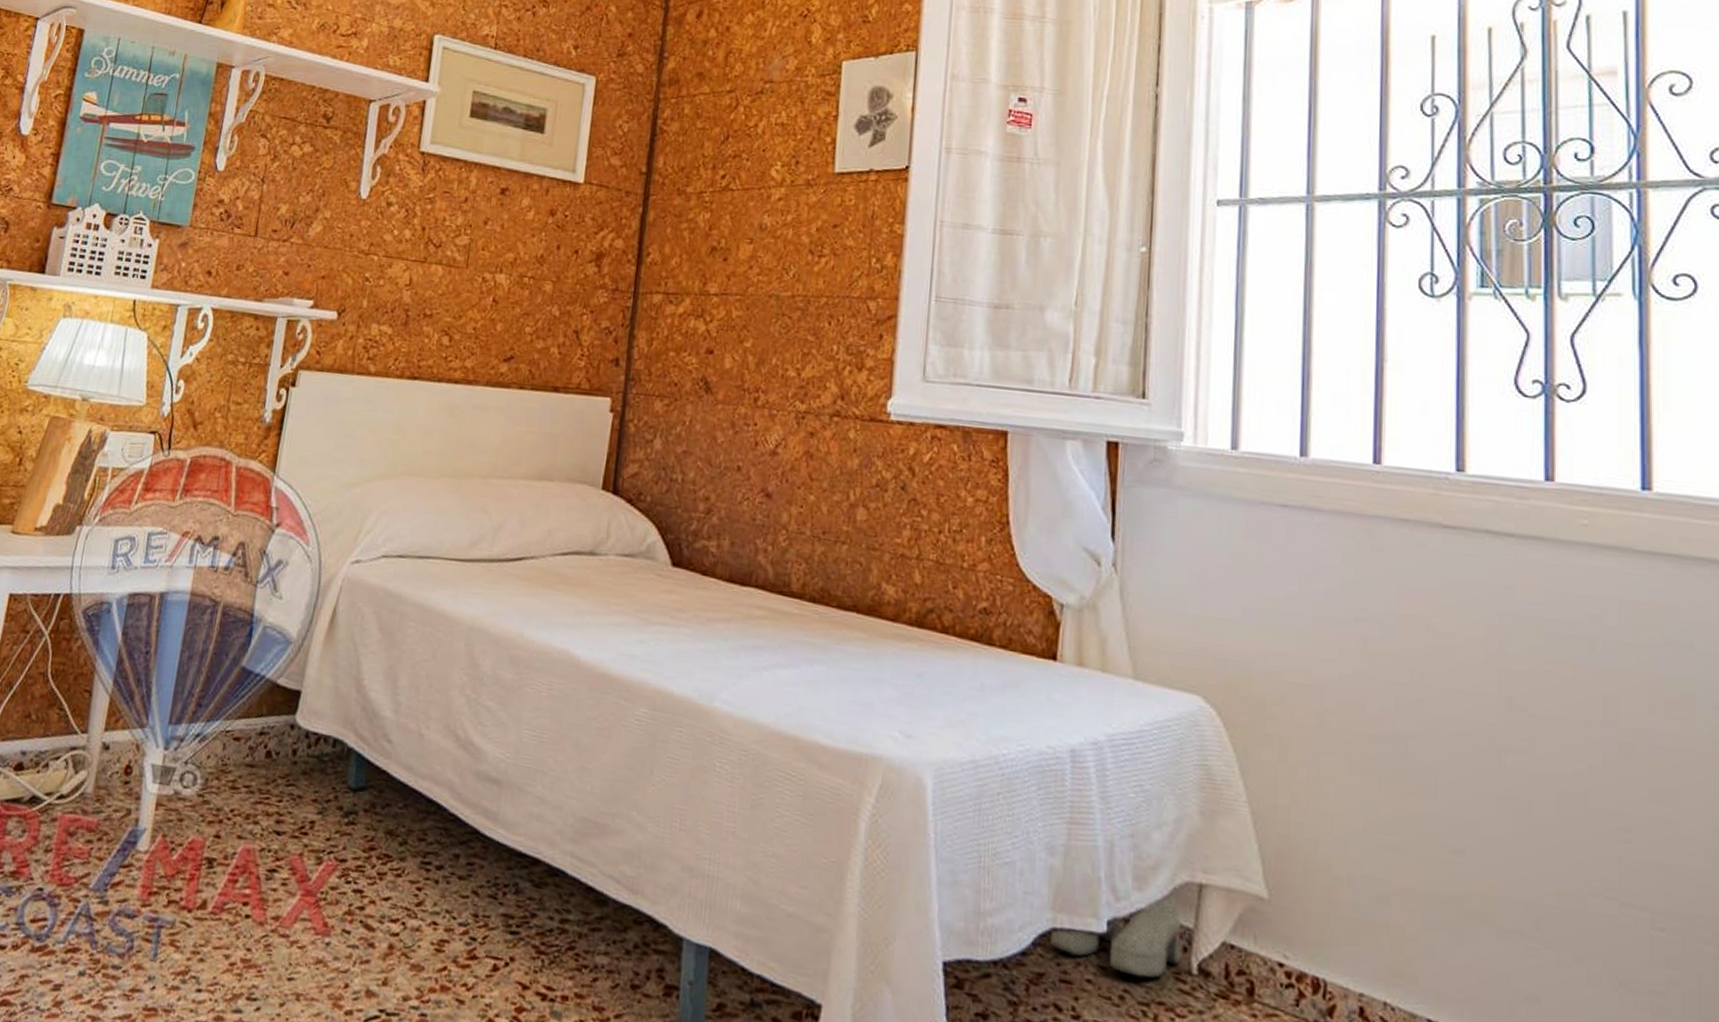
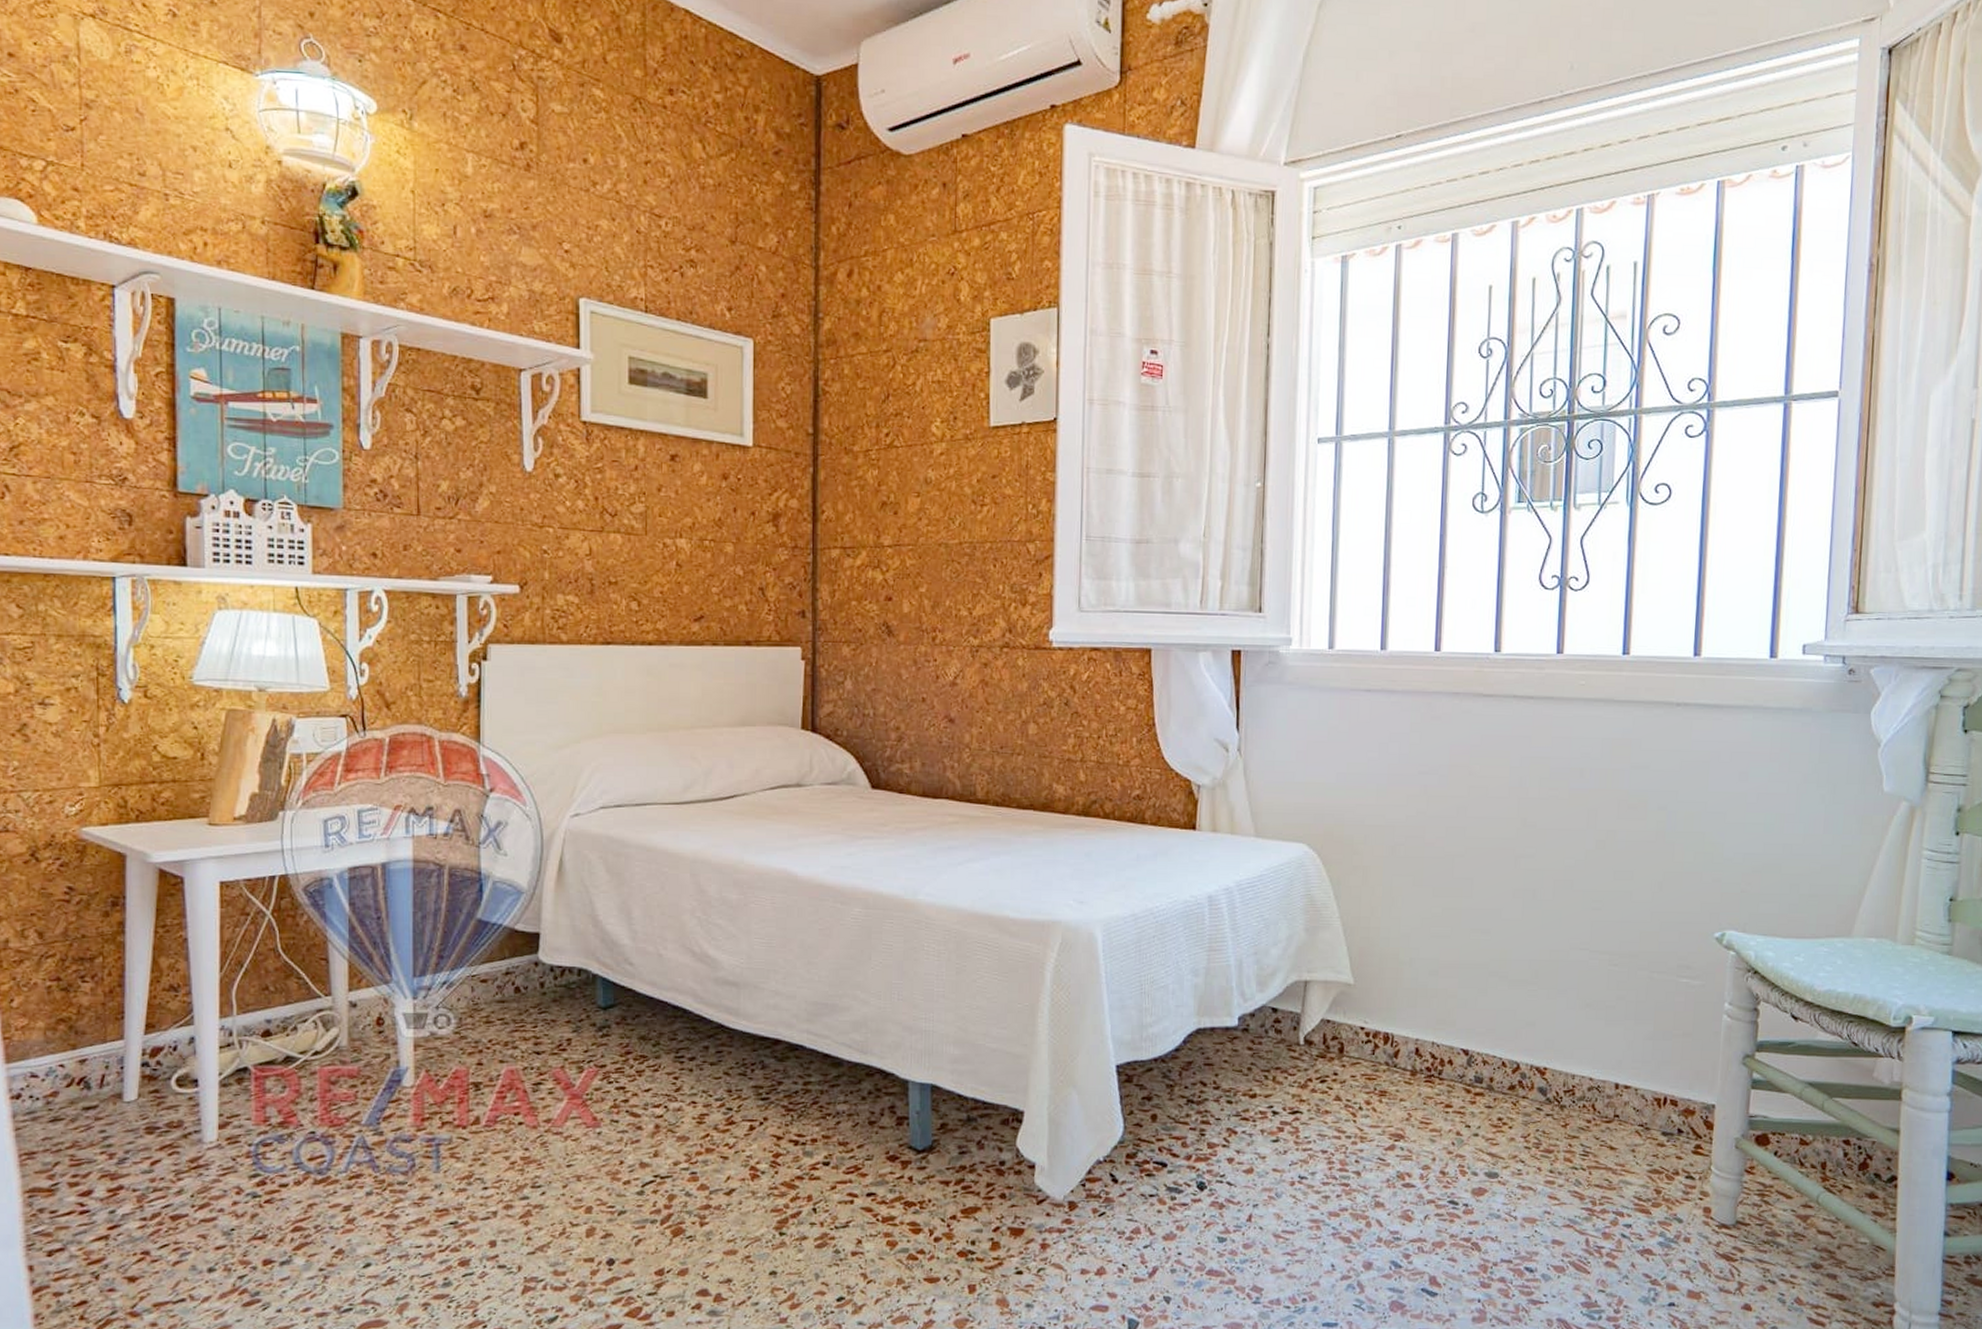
boots: present [1050,890,1185,979] -> none [1196,988,1294,1053]

